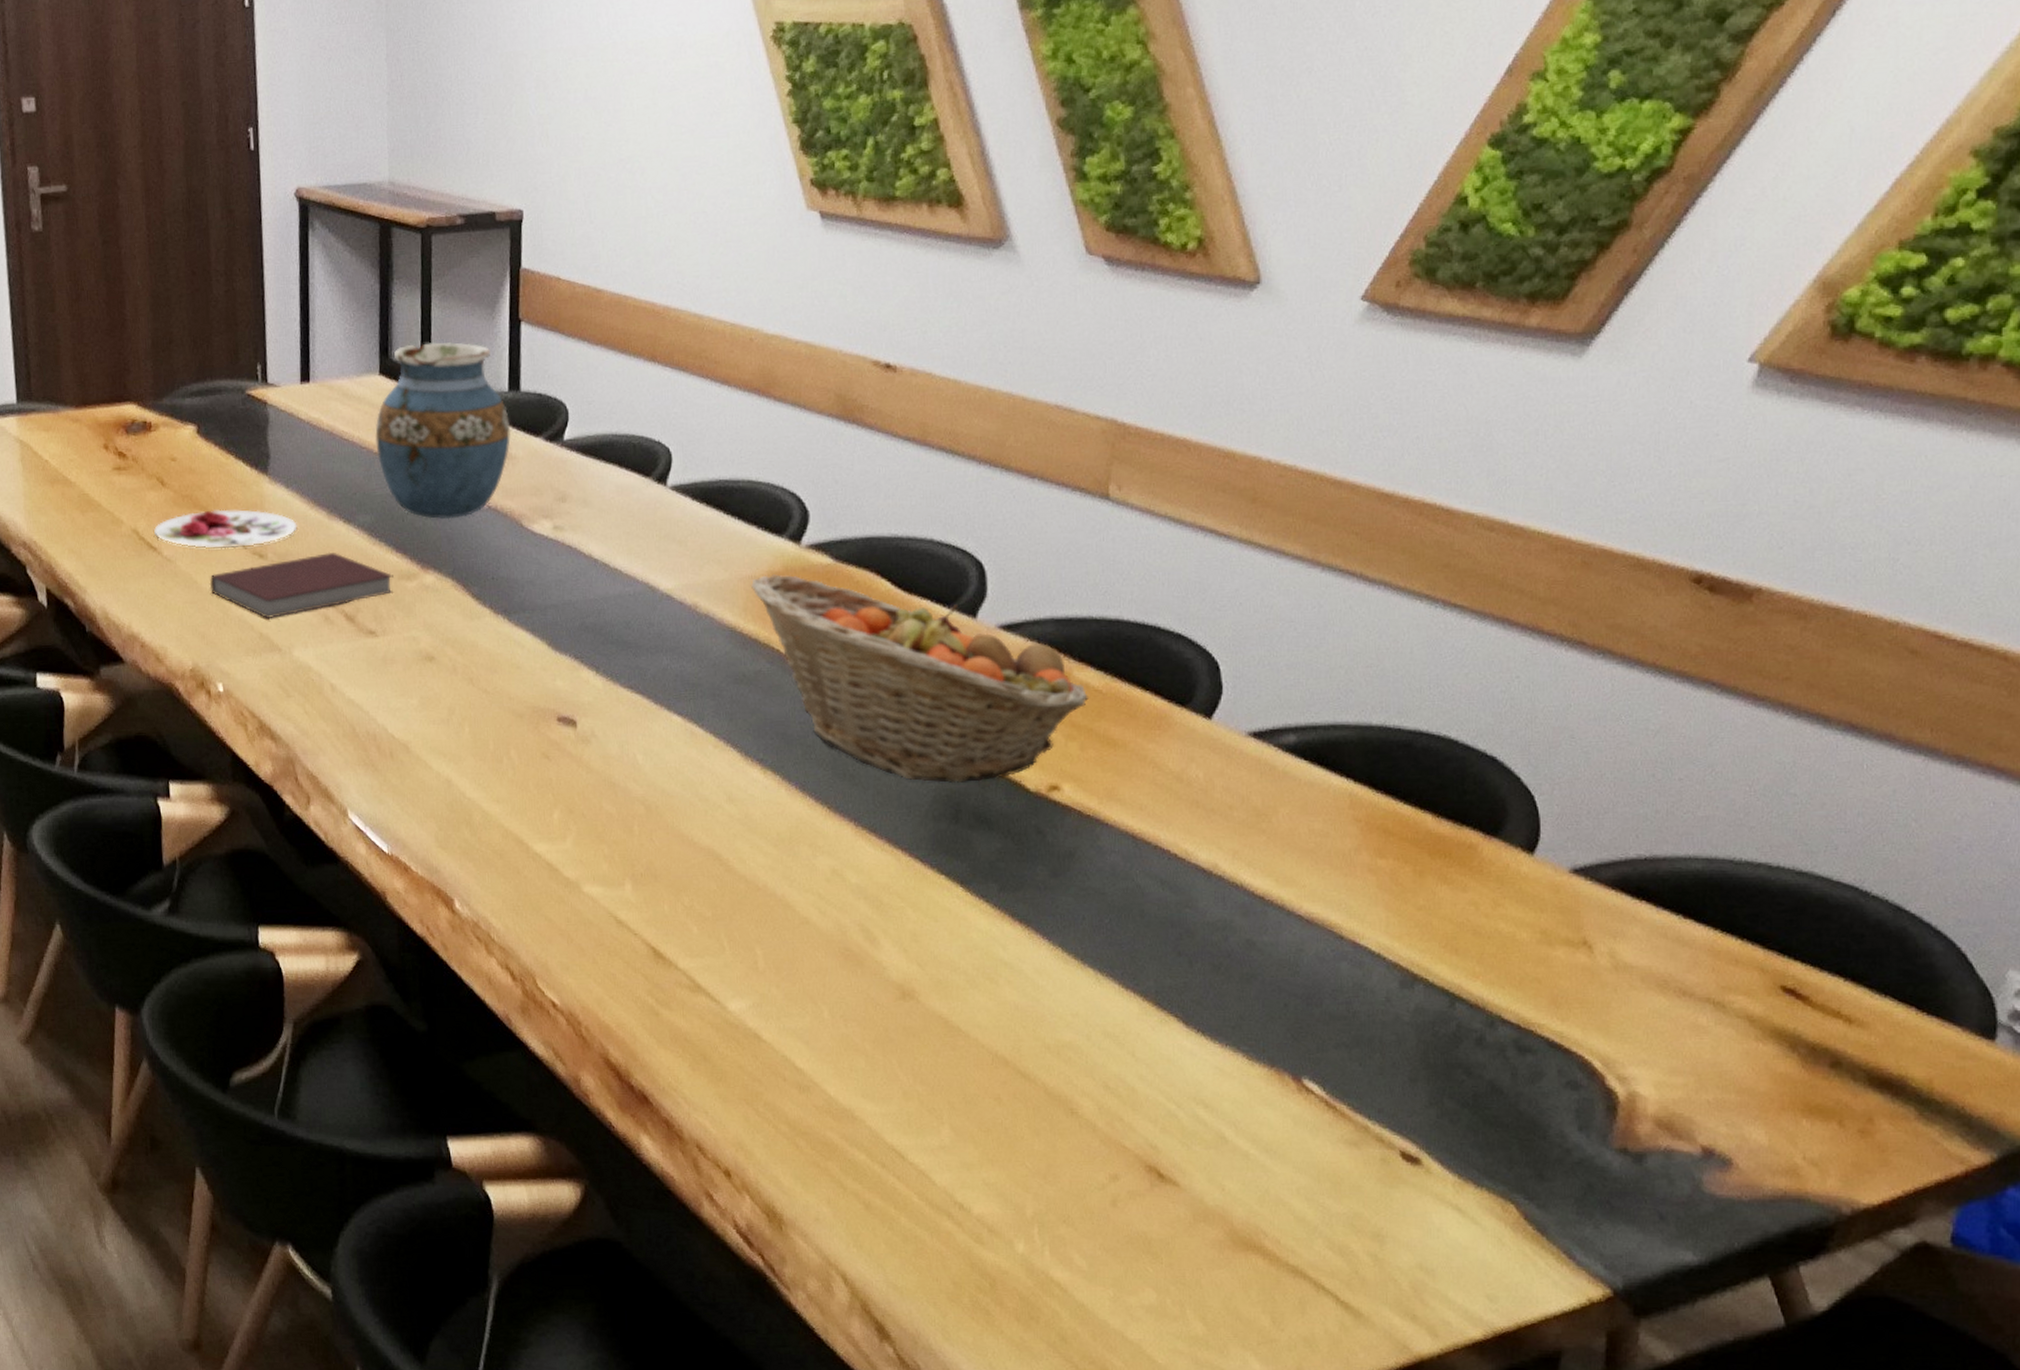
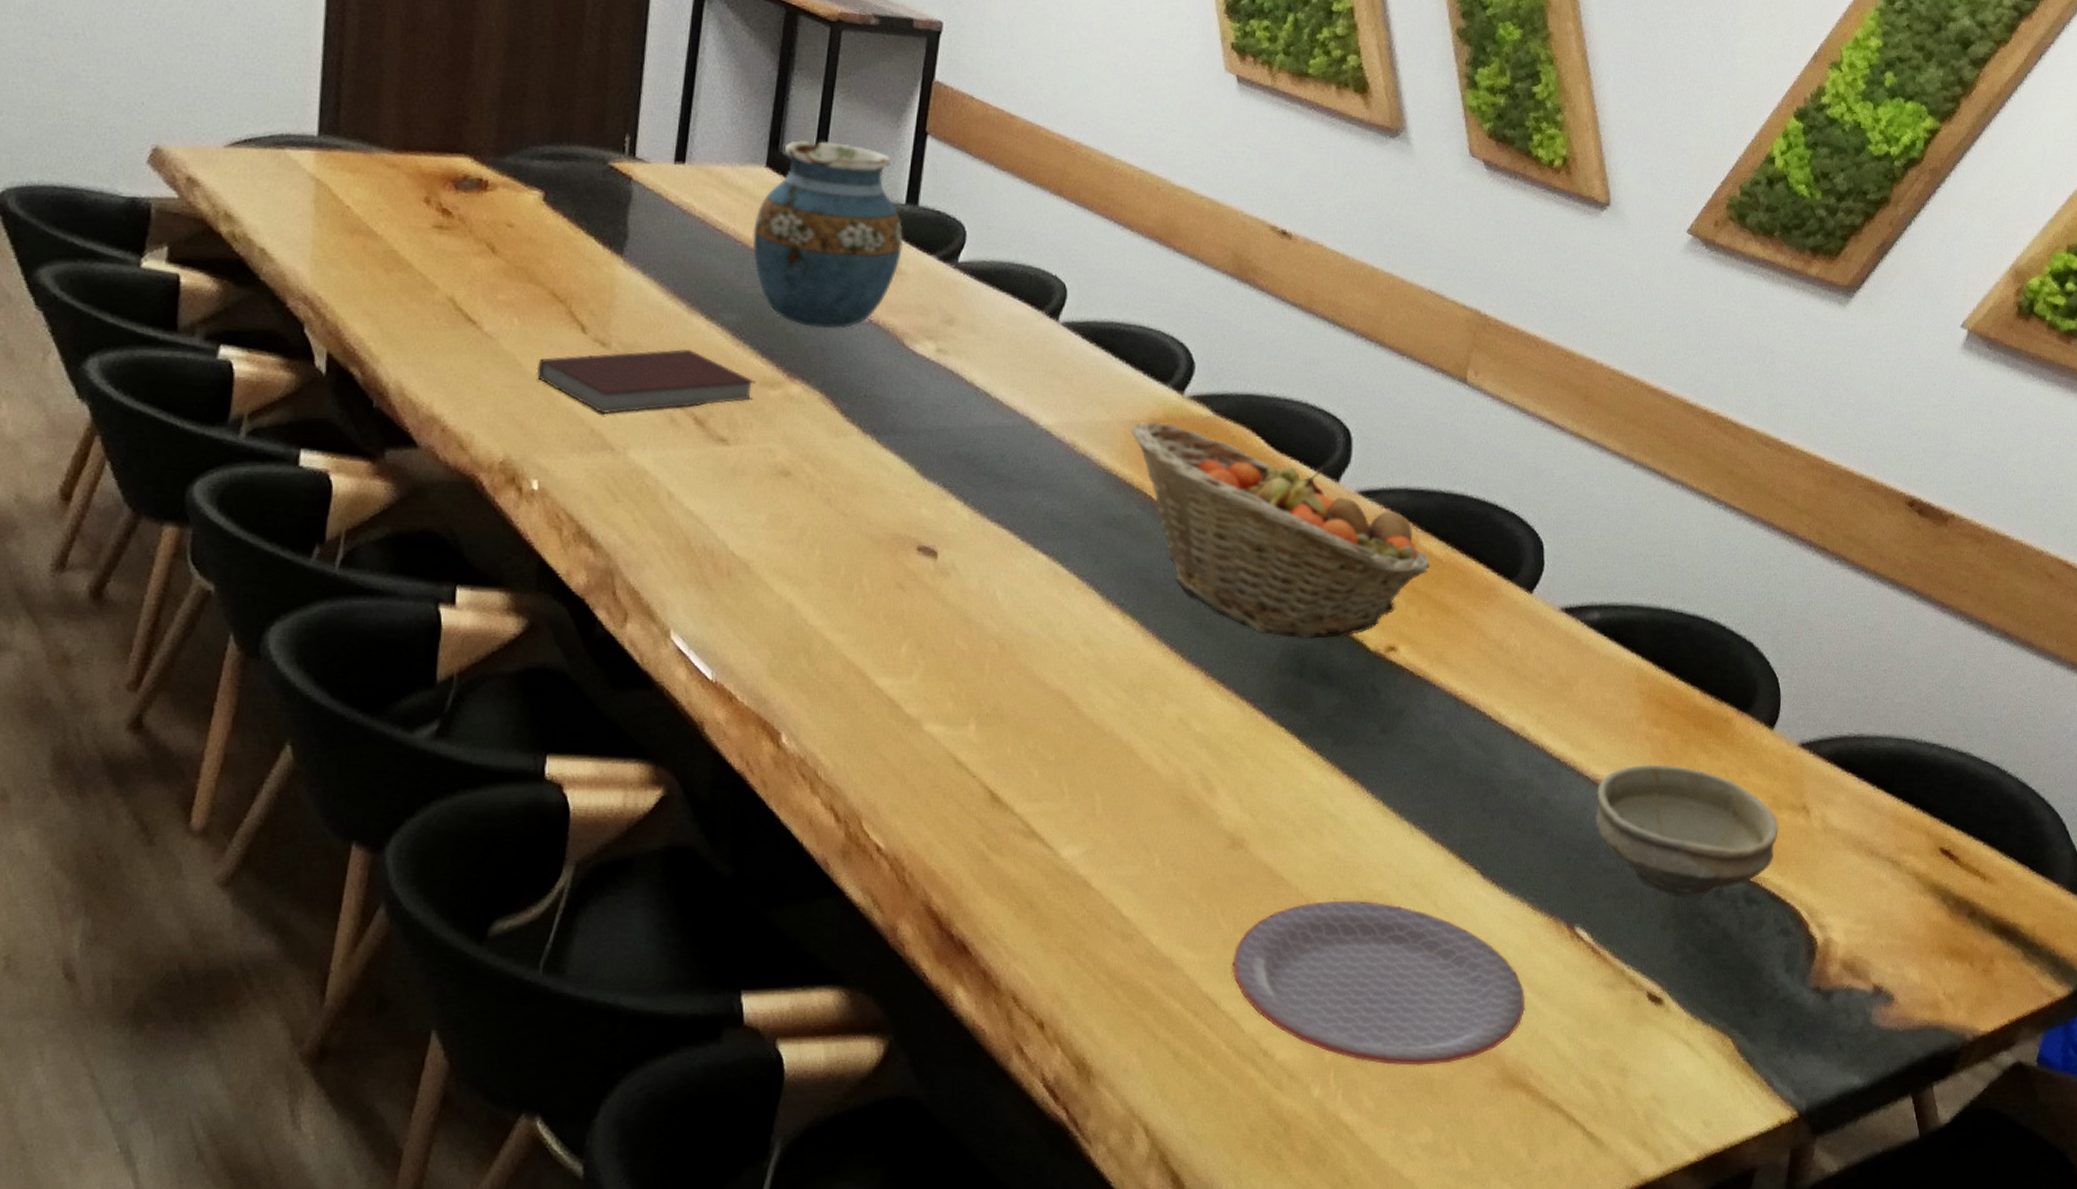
plate: present [154,509,297,548] -> none [476,287,651,332]
plate: none [915,1051,1251,1224] -> present [1232,900,1525,1066]
bowl: none [1312,899,1553,1046] -> present [1594,764,1779,897]

